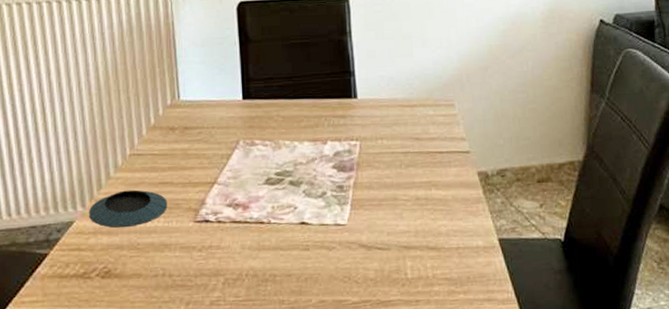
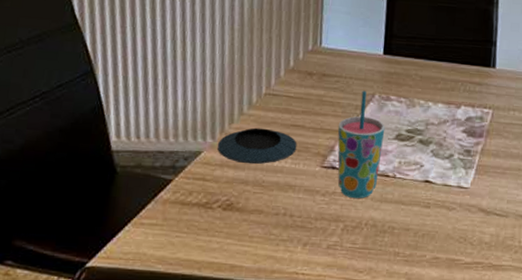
cup: none [206,139,254,251] -> present [337,90,385,199]

